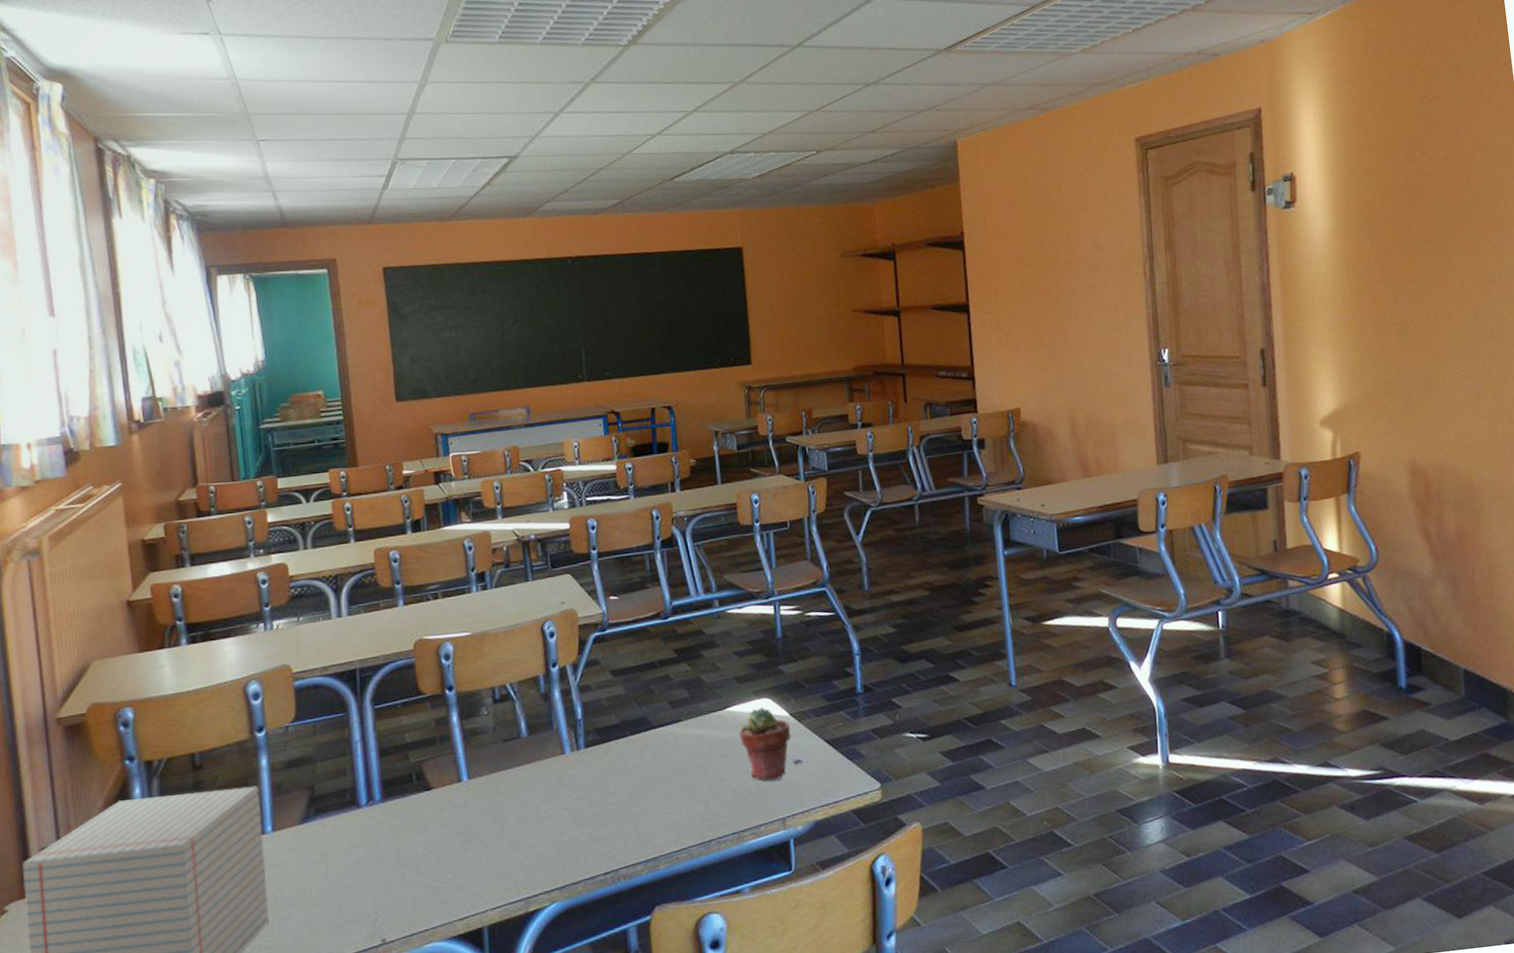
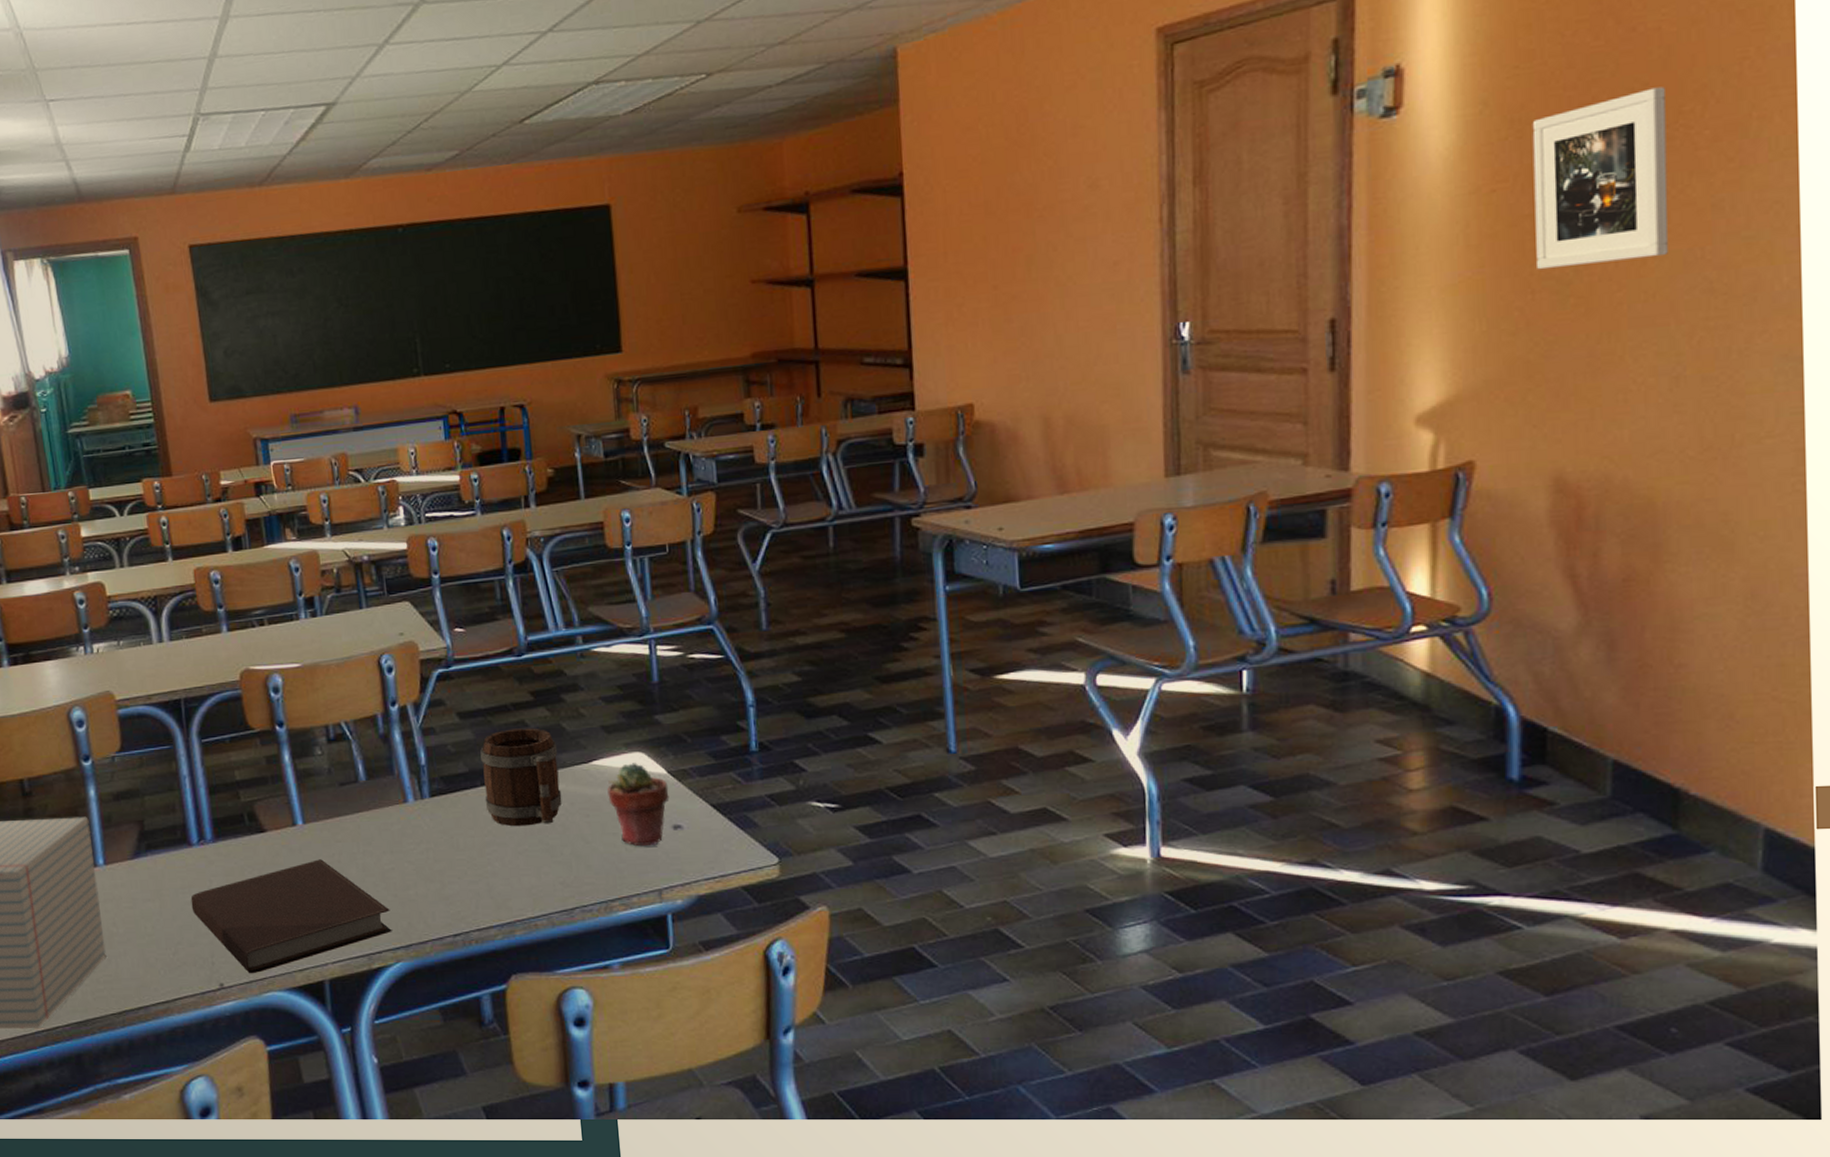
notebook: none [357,812,548,927] -> present [190,859,392,974]
mug: none [630,681,701,770] -> present [480,728,562,827]
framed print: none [1376,197,1465,318] -> present [1532,86,1669,270]

